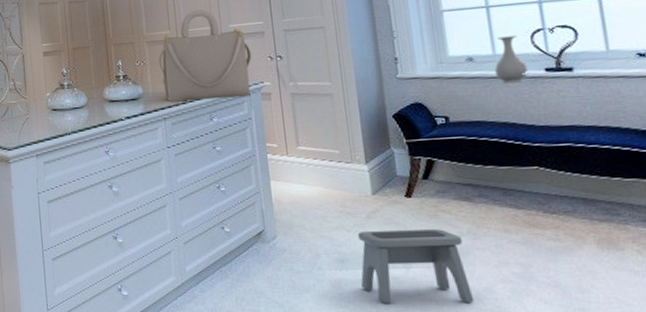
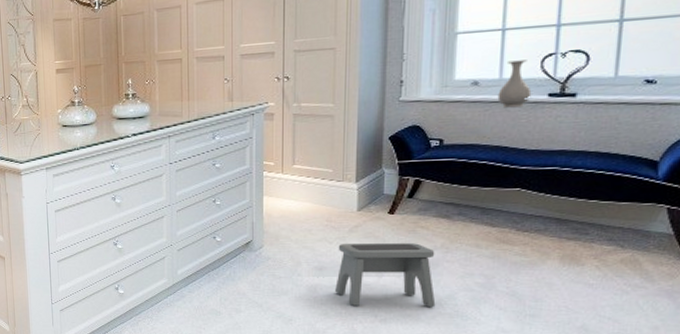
handbag: present [158,9,252,102] -> none [167,28,260,121]

